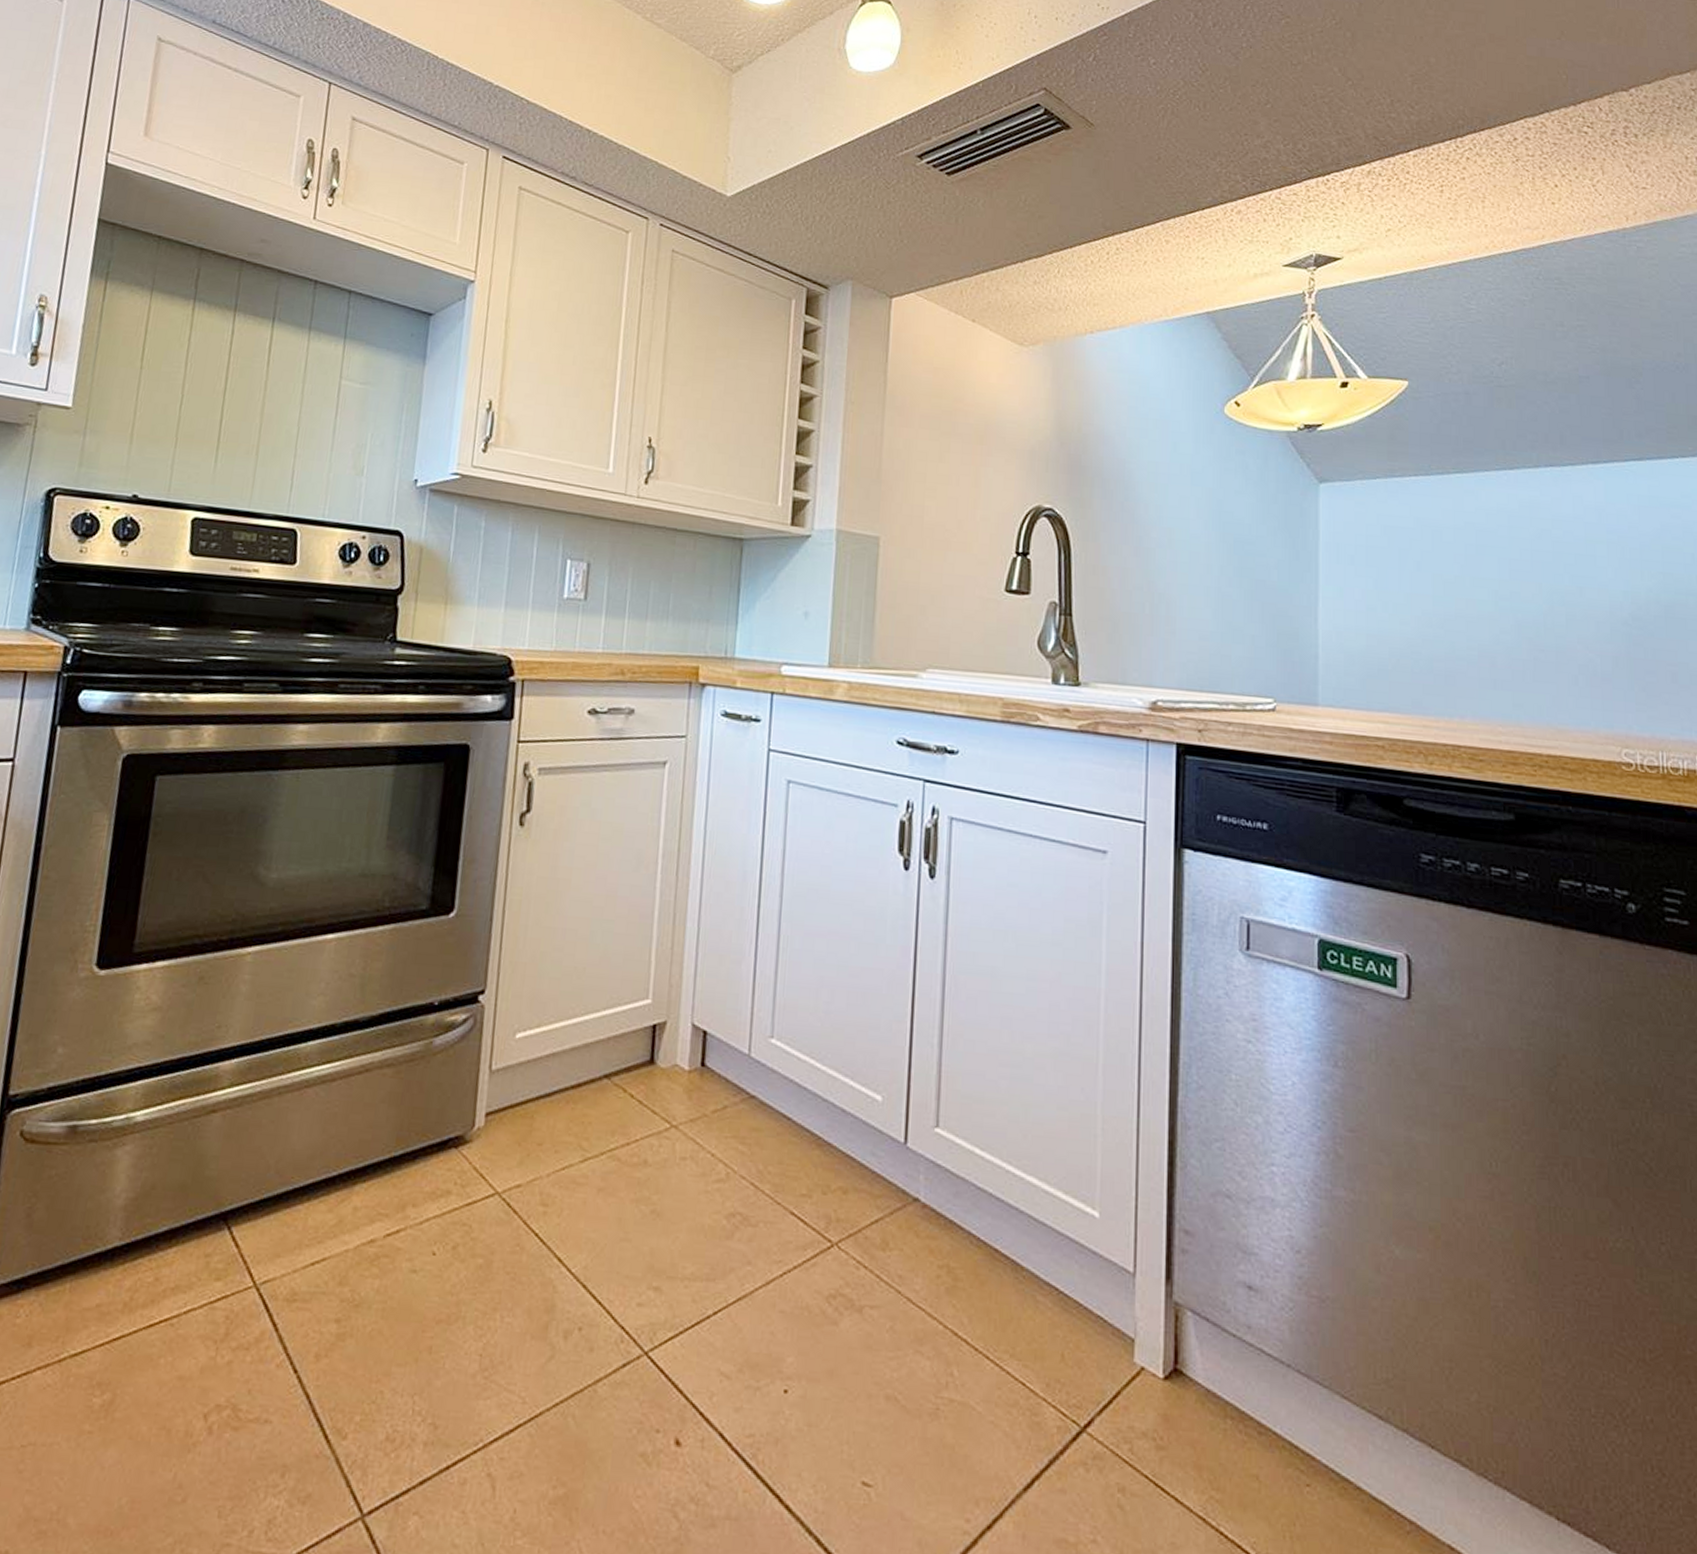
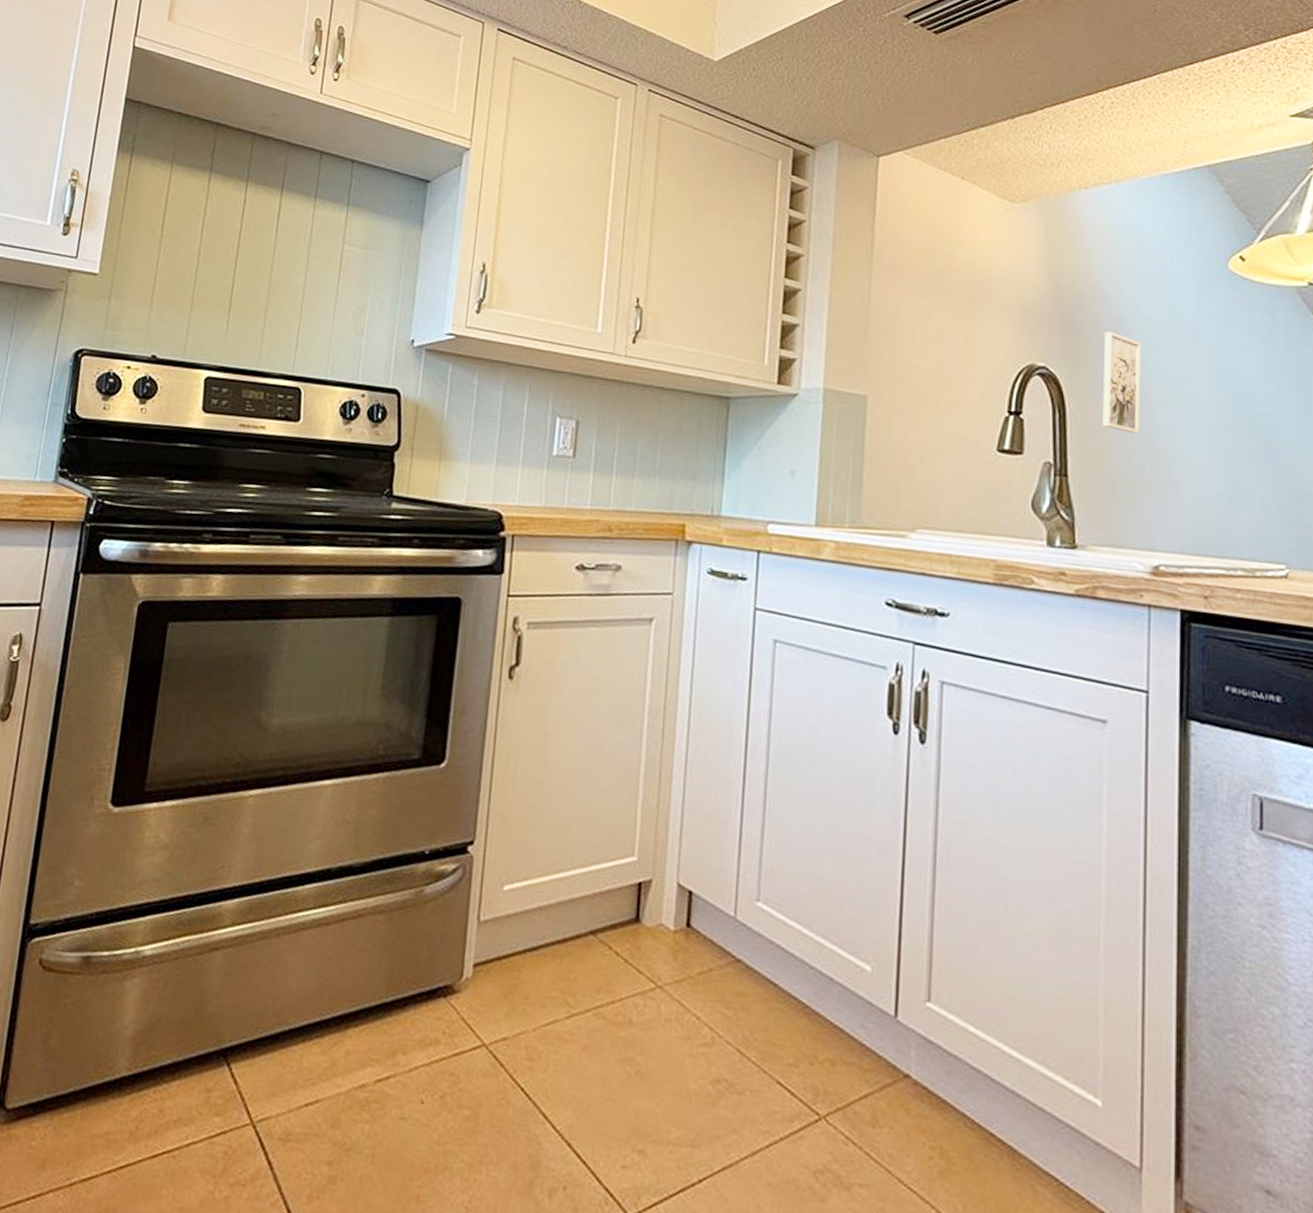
wall art: none [1105,473,1142,574] -> present [1102,331,1141,434]

